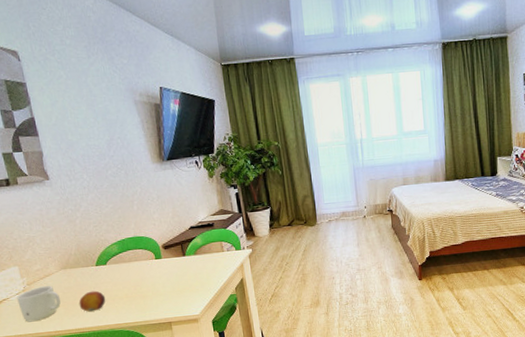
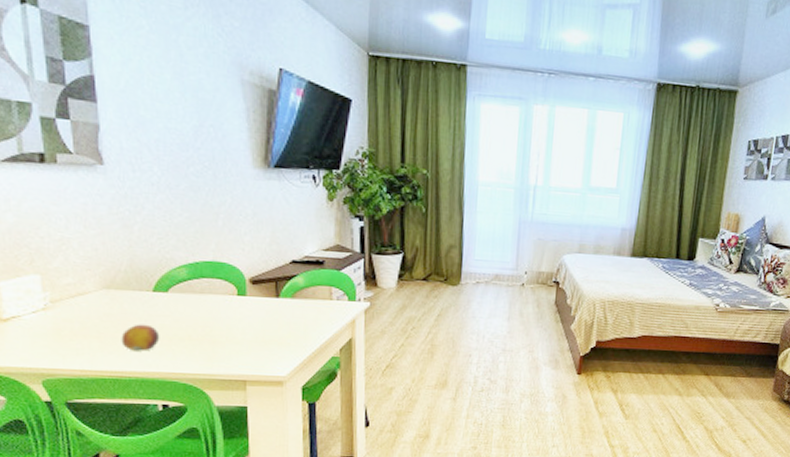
mug: present [16,285,61,322] -> none [32,307,96,353]

